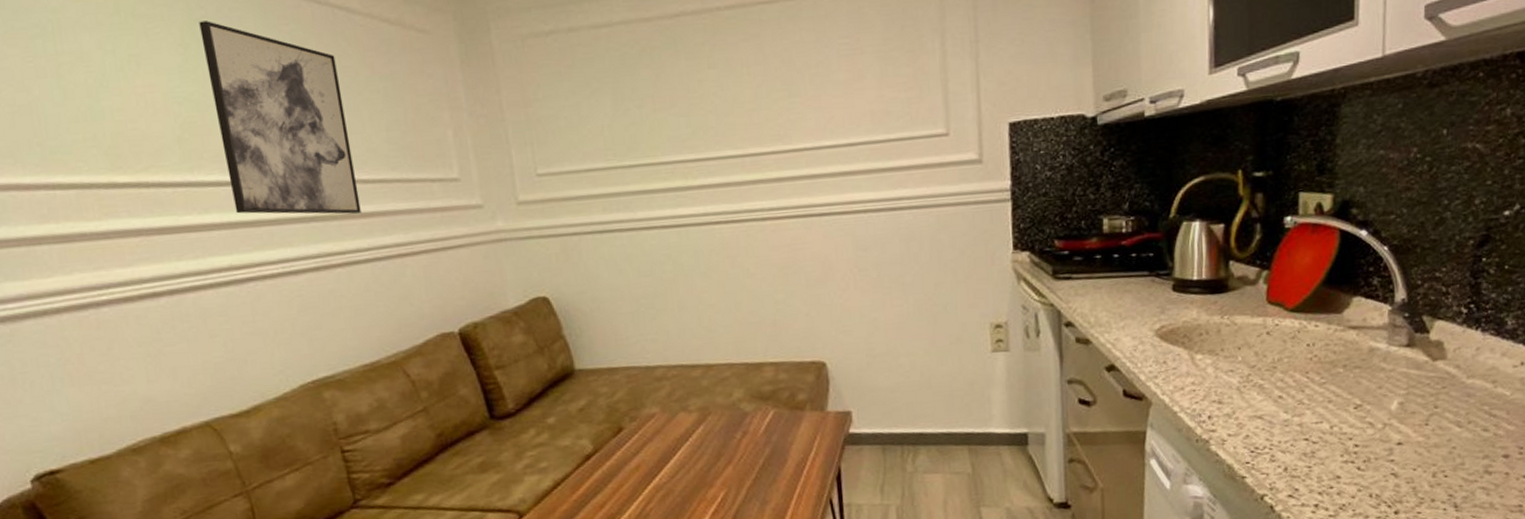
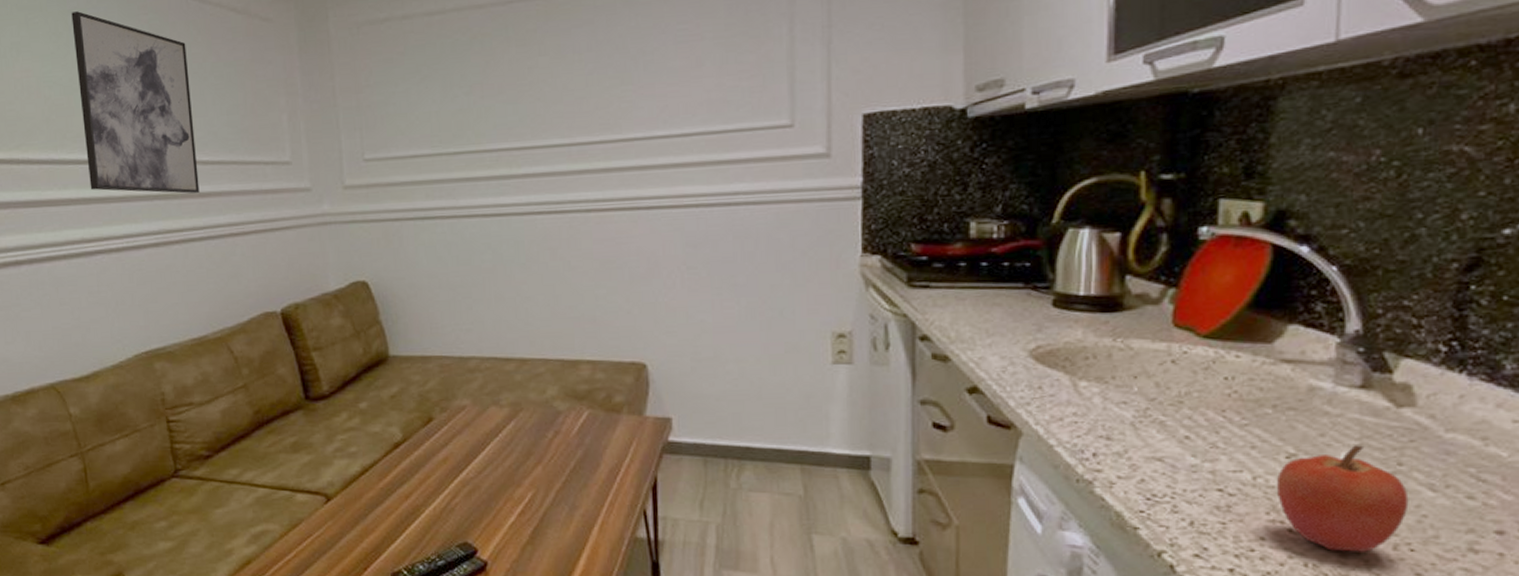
apple: none [1347,393,1443,482] -> present [1276,445,1409,552]

